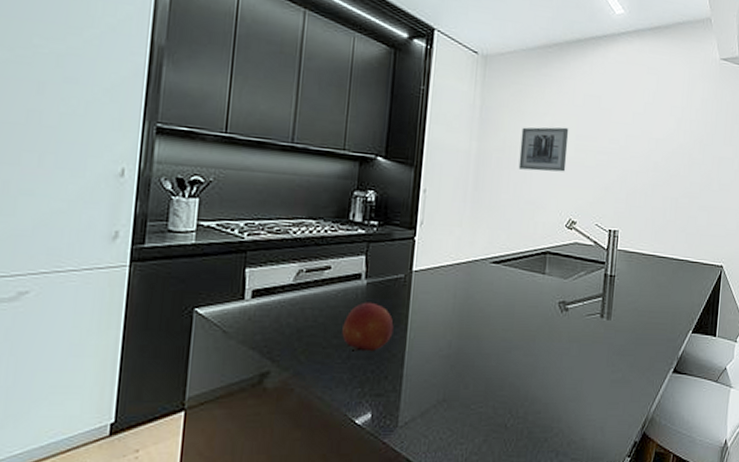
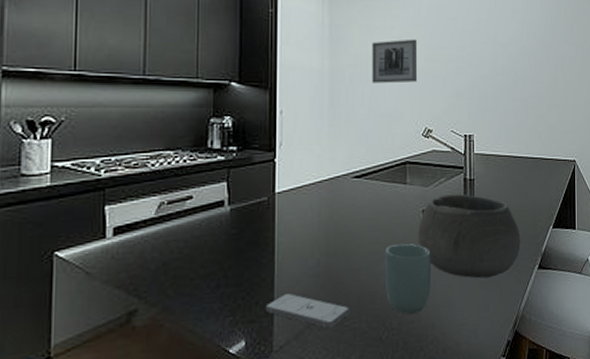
fruit: present [342,302,394,352] -> none [209,228,261,280]
smartphone: none [393,372,477,410] -> present [265,294,349,329]
cup: none [514,334,564,404] -> present [384,244,431,314]
bowl: none [551,288,658,377] -> present [417,194,521,279]

